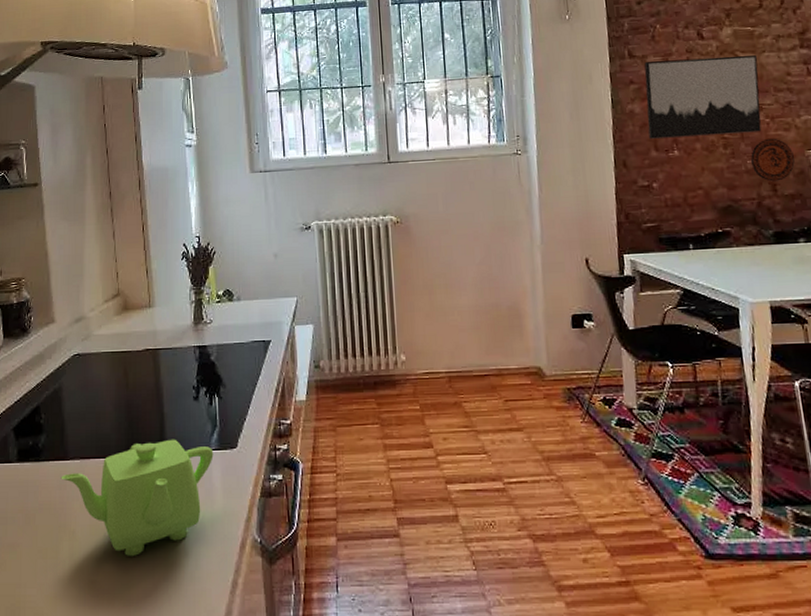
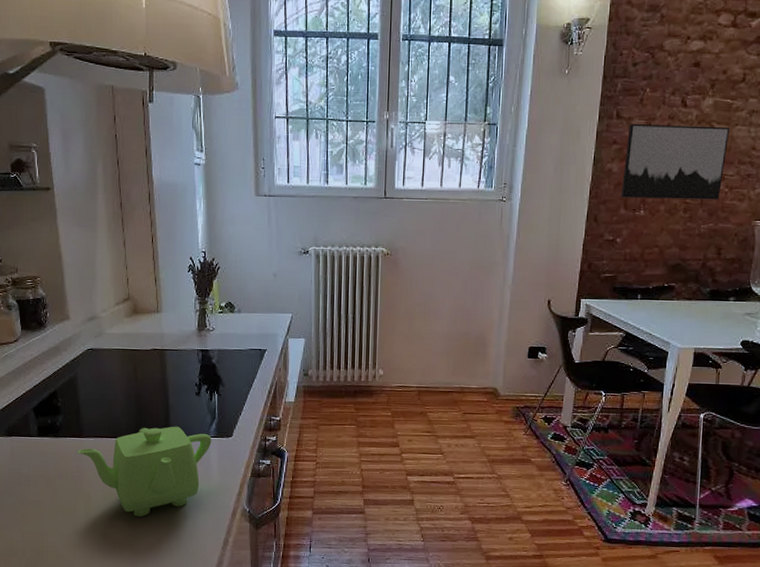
decorative plate: present [750,138,795,182] -> none [704,206,742,246]

